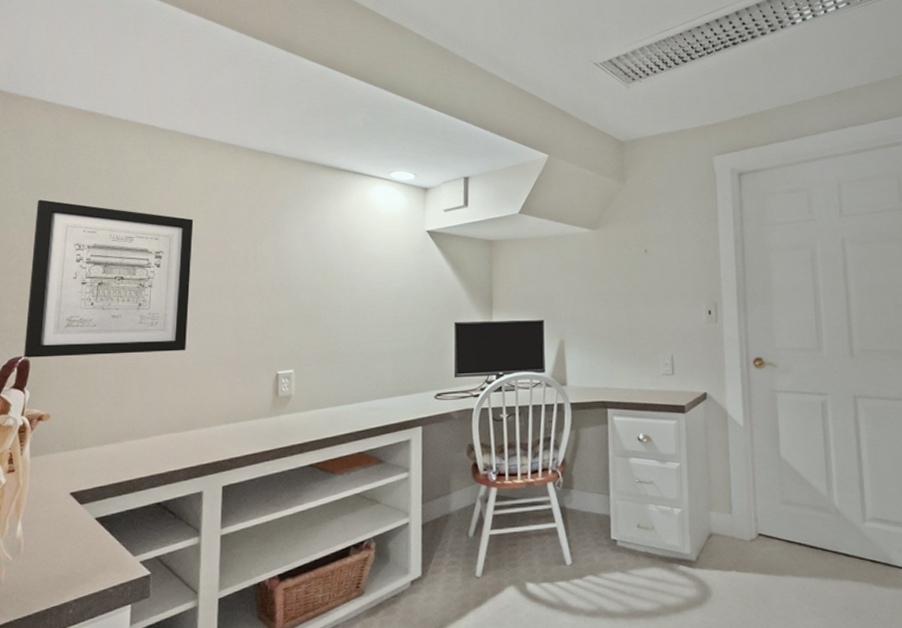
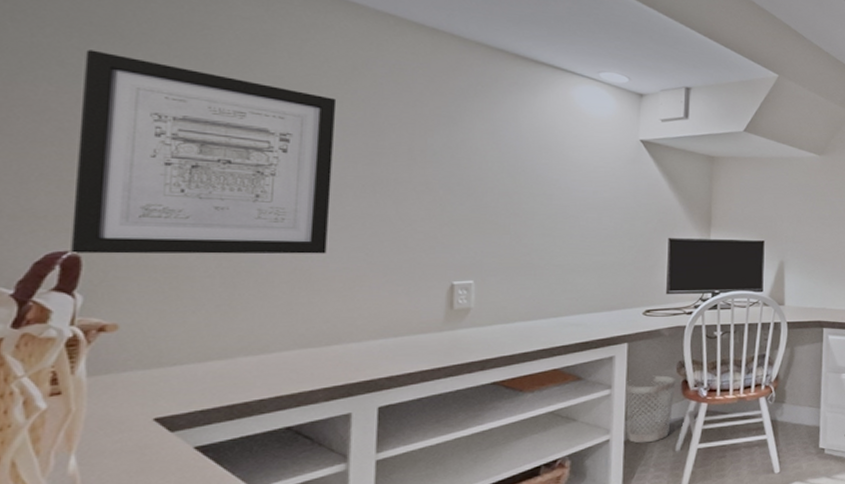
wastebasket: none [421,458,467,528] -> present [625,375,676,444]

